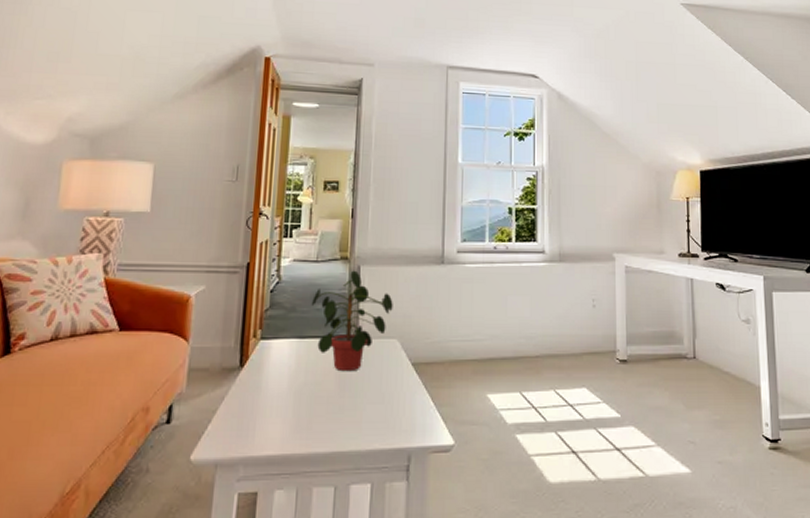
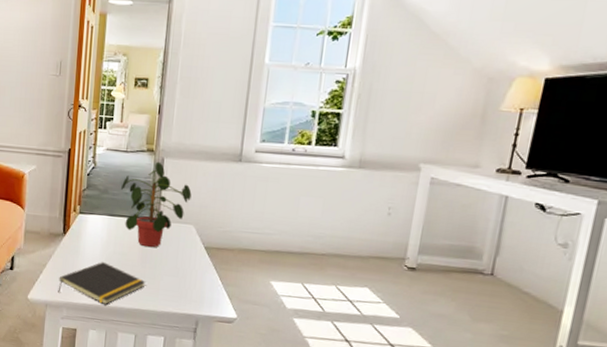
notepad: none [232,397,346,452] -> present [58,262,146,304]

